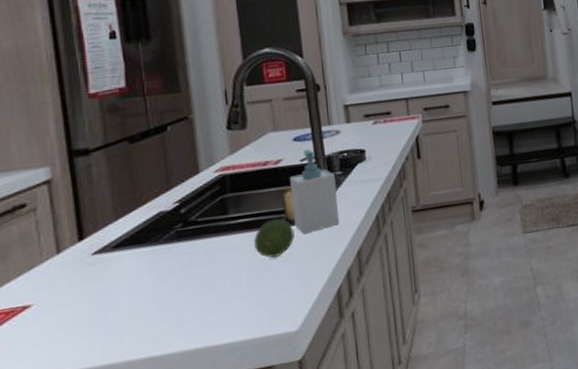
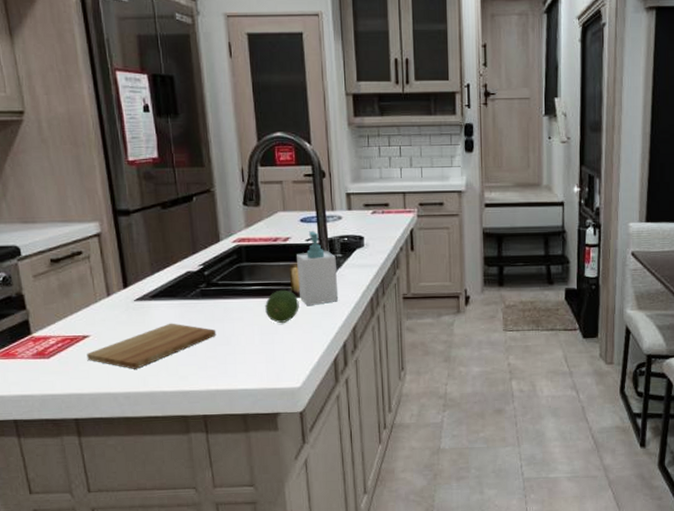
cutting board: none [26,275,195,340] -> present [87,323,217,369]

